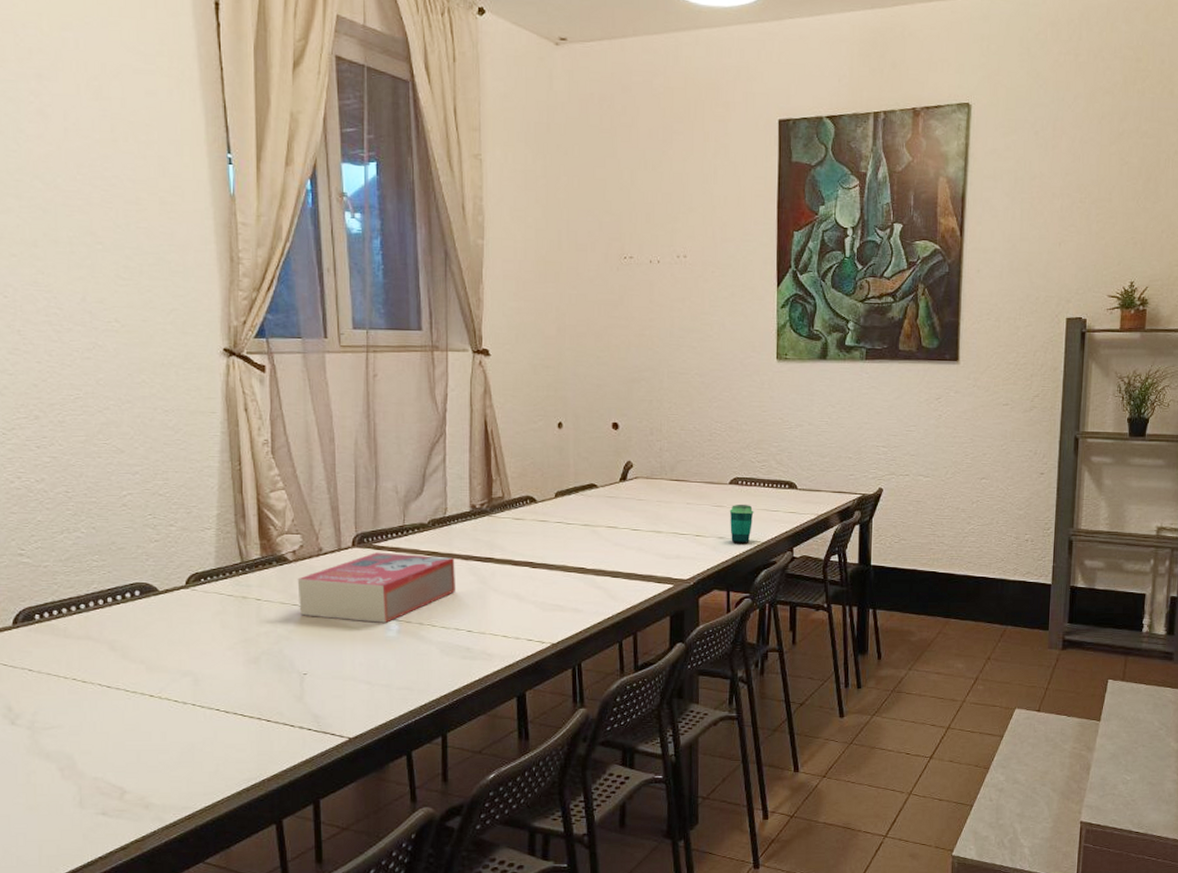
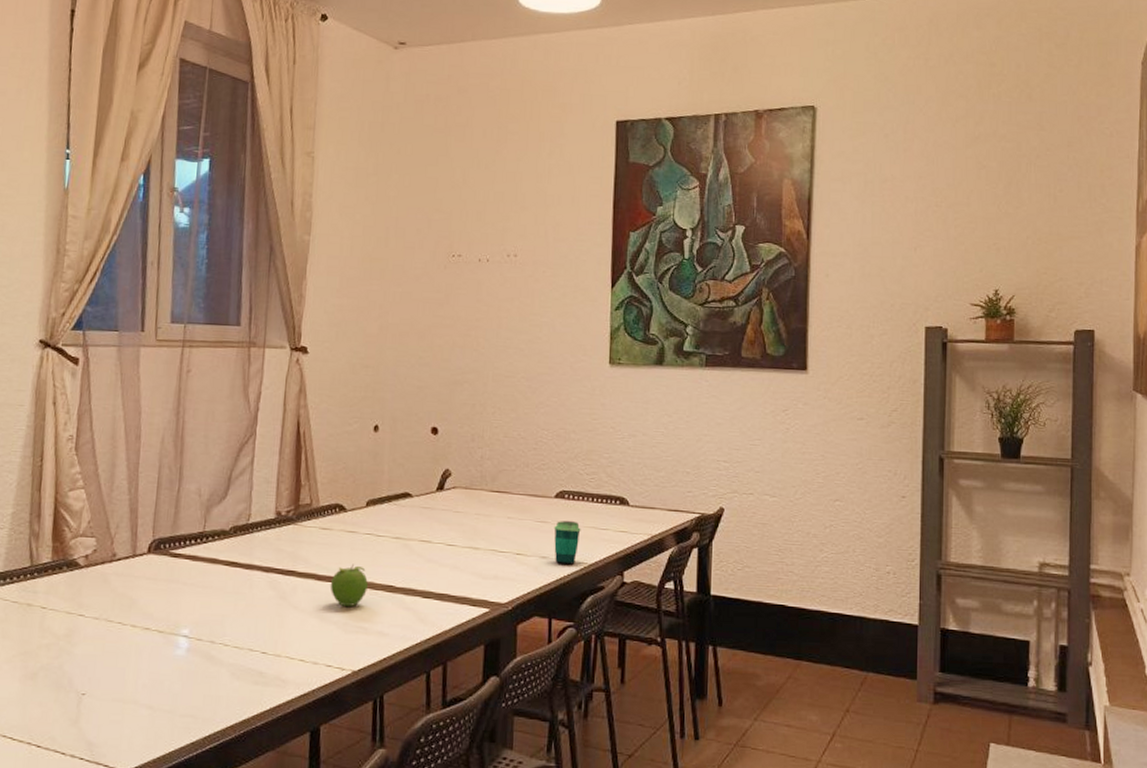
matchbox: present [297,552,456,623] -> none [85,560,255,639]
fruit: none [526,549,561,587] -> present [330,564,368,606]

